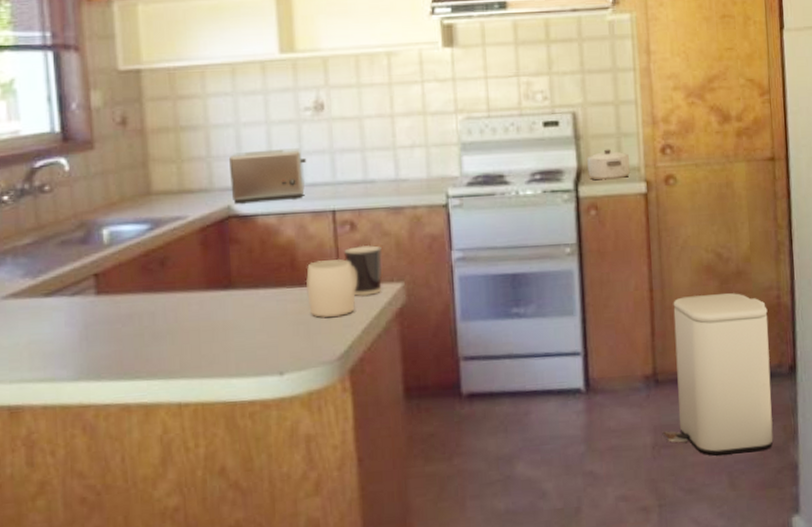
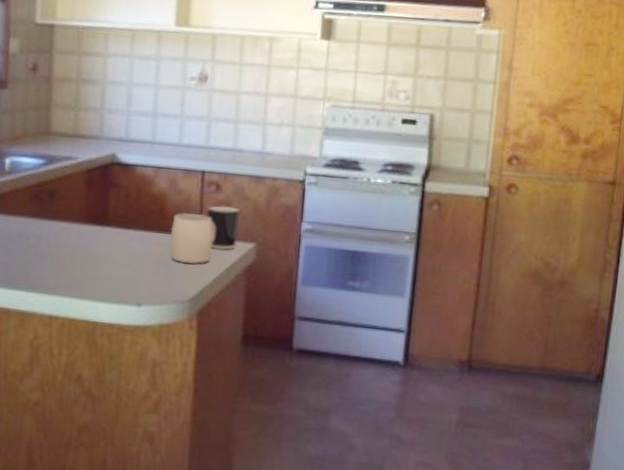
toaster: present [228,148,307,205] -> none [117,108,186,158]
cooking pot: present [587,149,631,181] -> none [436,152,477,181]
pedal bin: present [662,293,774,456] -> none [467,296,585,446]

